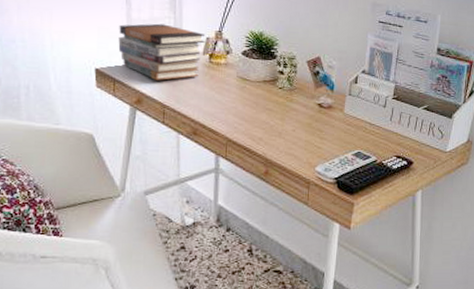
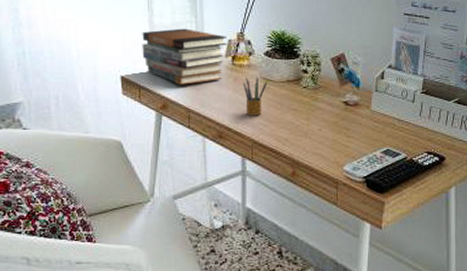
pencil box: none [219,75,244,114] -> present [243,77,268,116]

